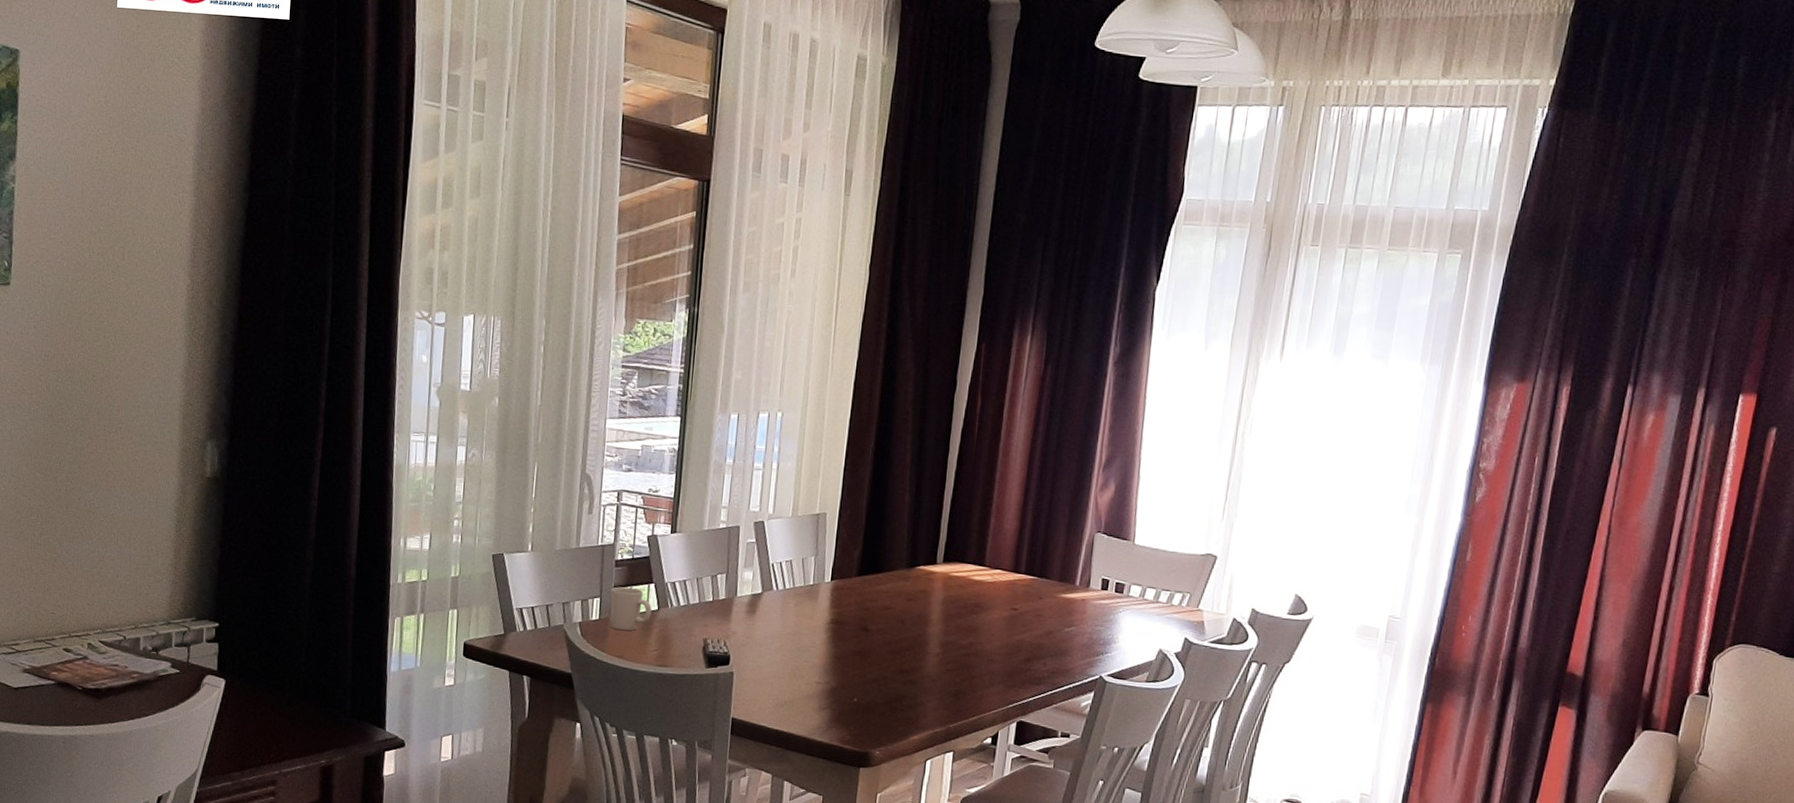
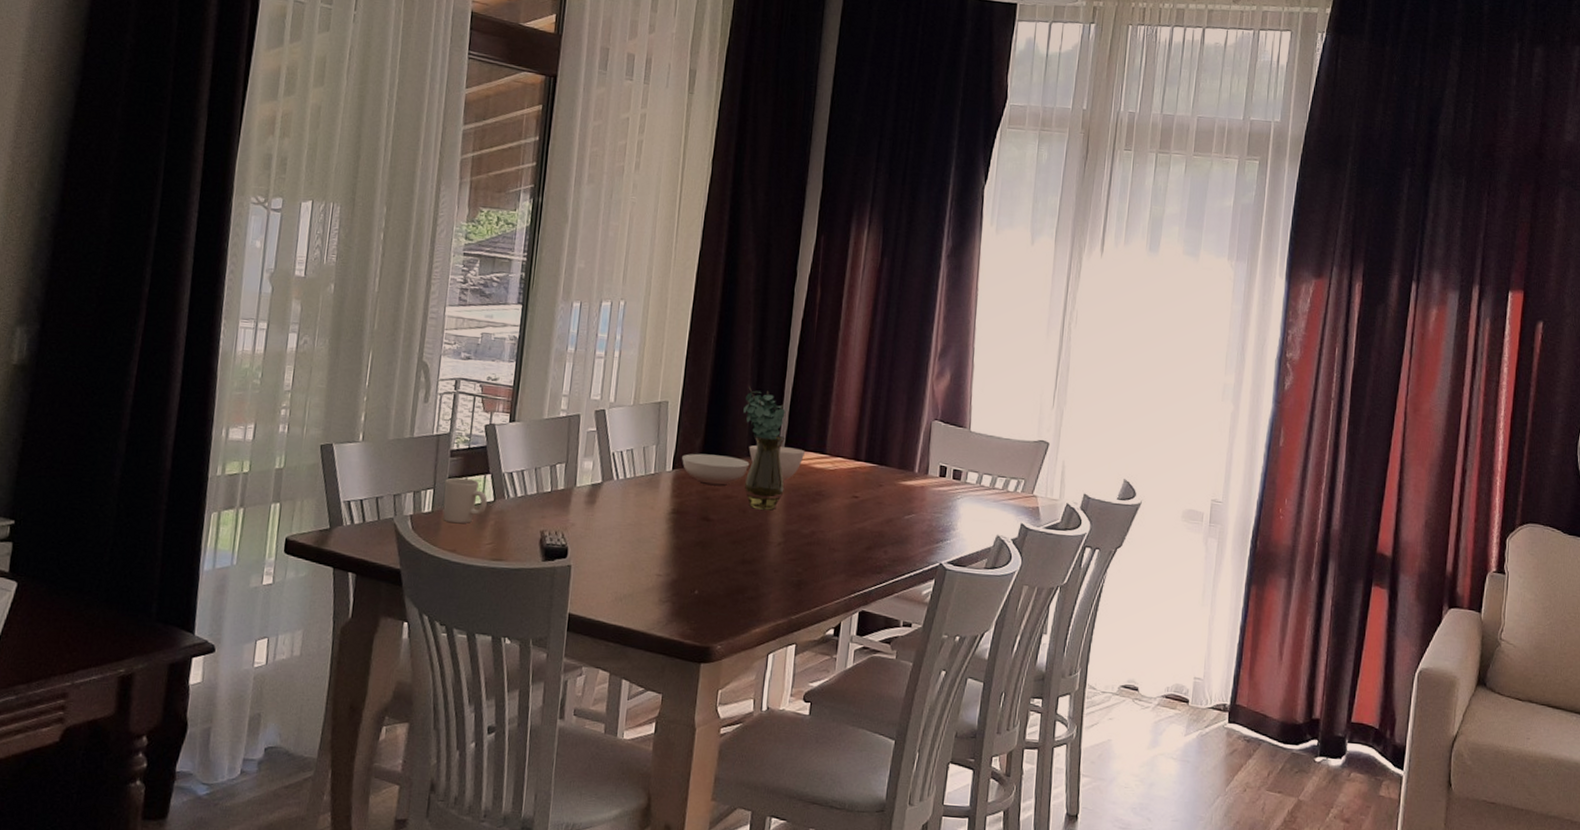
bowl: none [839,565,908,598] -> present [681,453,750,487]
vase: none [901,498,944,622] -> present [743,386,785,511]
bowl: none [907,557,964,593] -> present [749,445,805,481]

